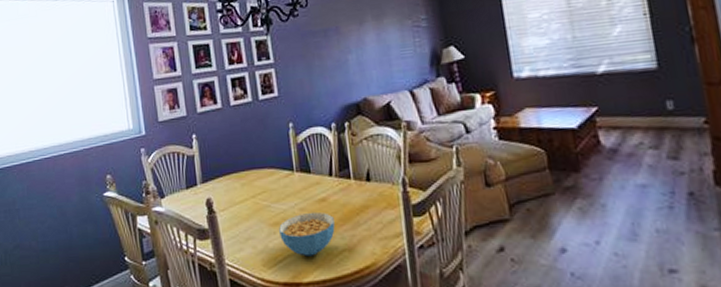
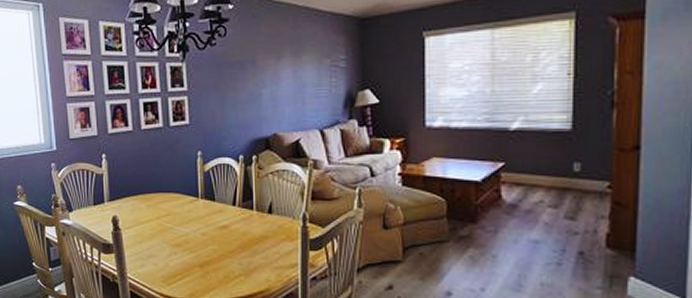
cereal bowl: present [279,212,335,257] -> none [180,237,234,278]

